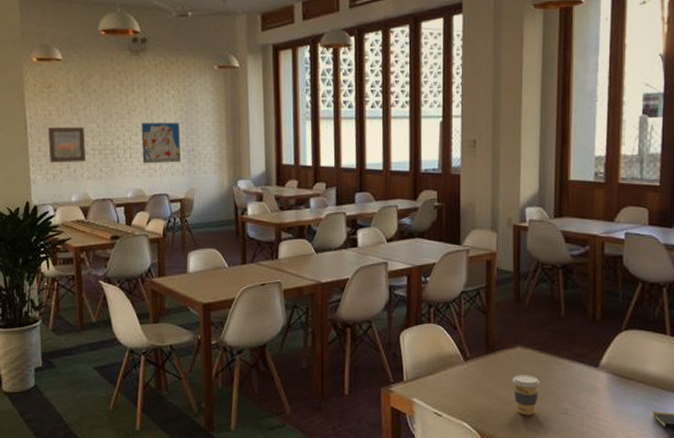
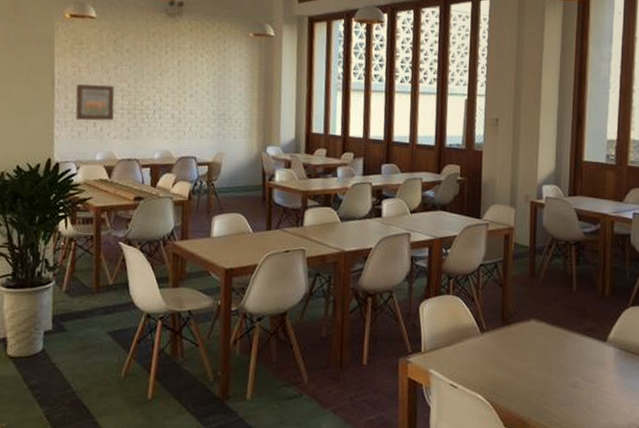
wall art: present [141,123,181,164] -> none [172,85,212,126]
coffee cup: present [512,374,540,416] -> none [526,347,552,389]

